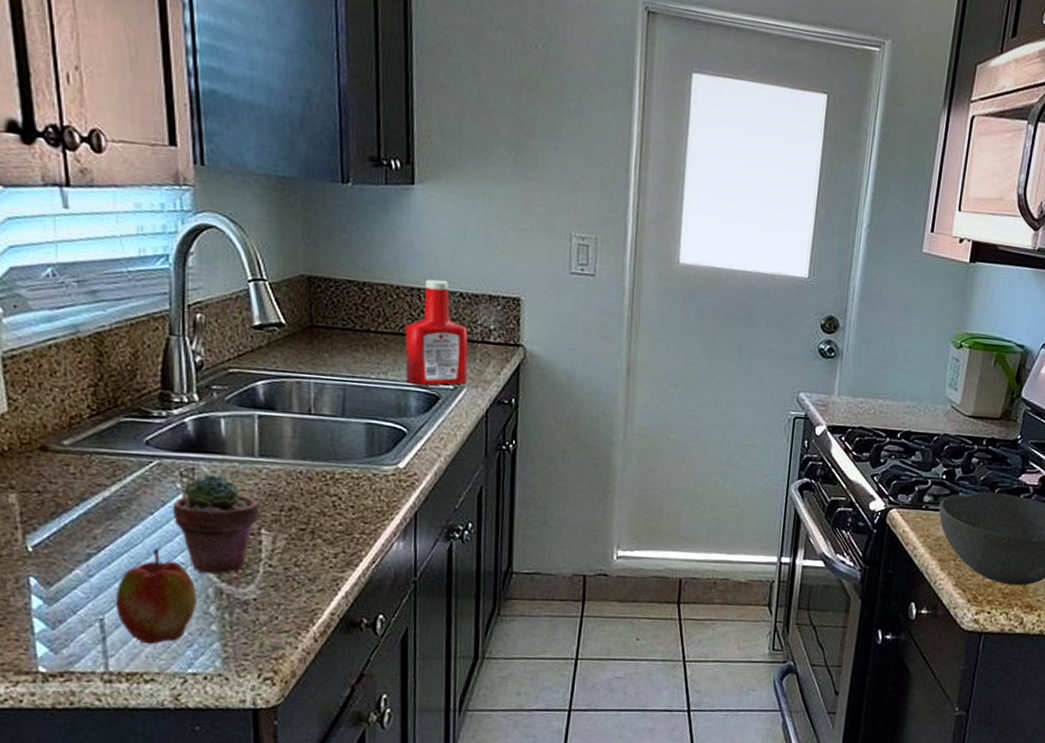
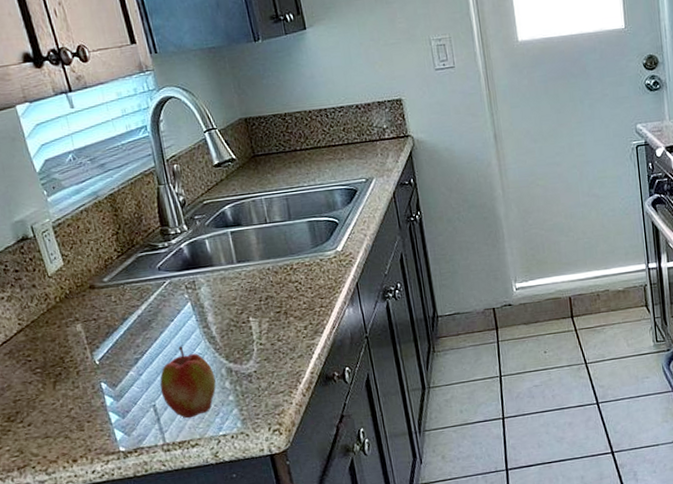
potted succulent: present [172,474,260,574] -> none [185,282,246,359]
ketchup bottle: present [405,279,468,386] -> none [321,99,374,185]

